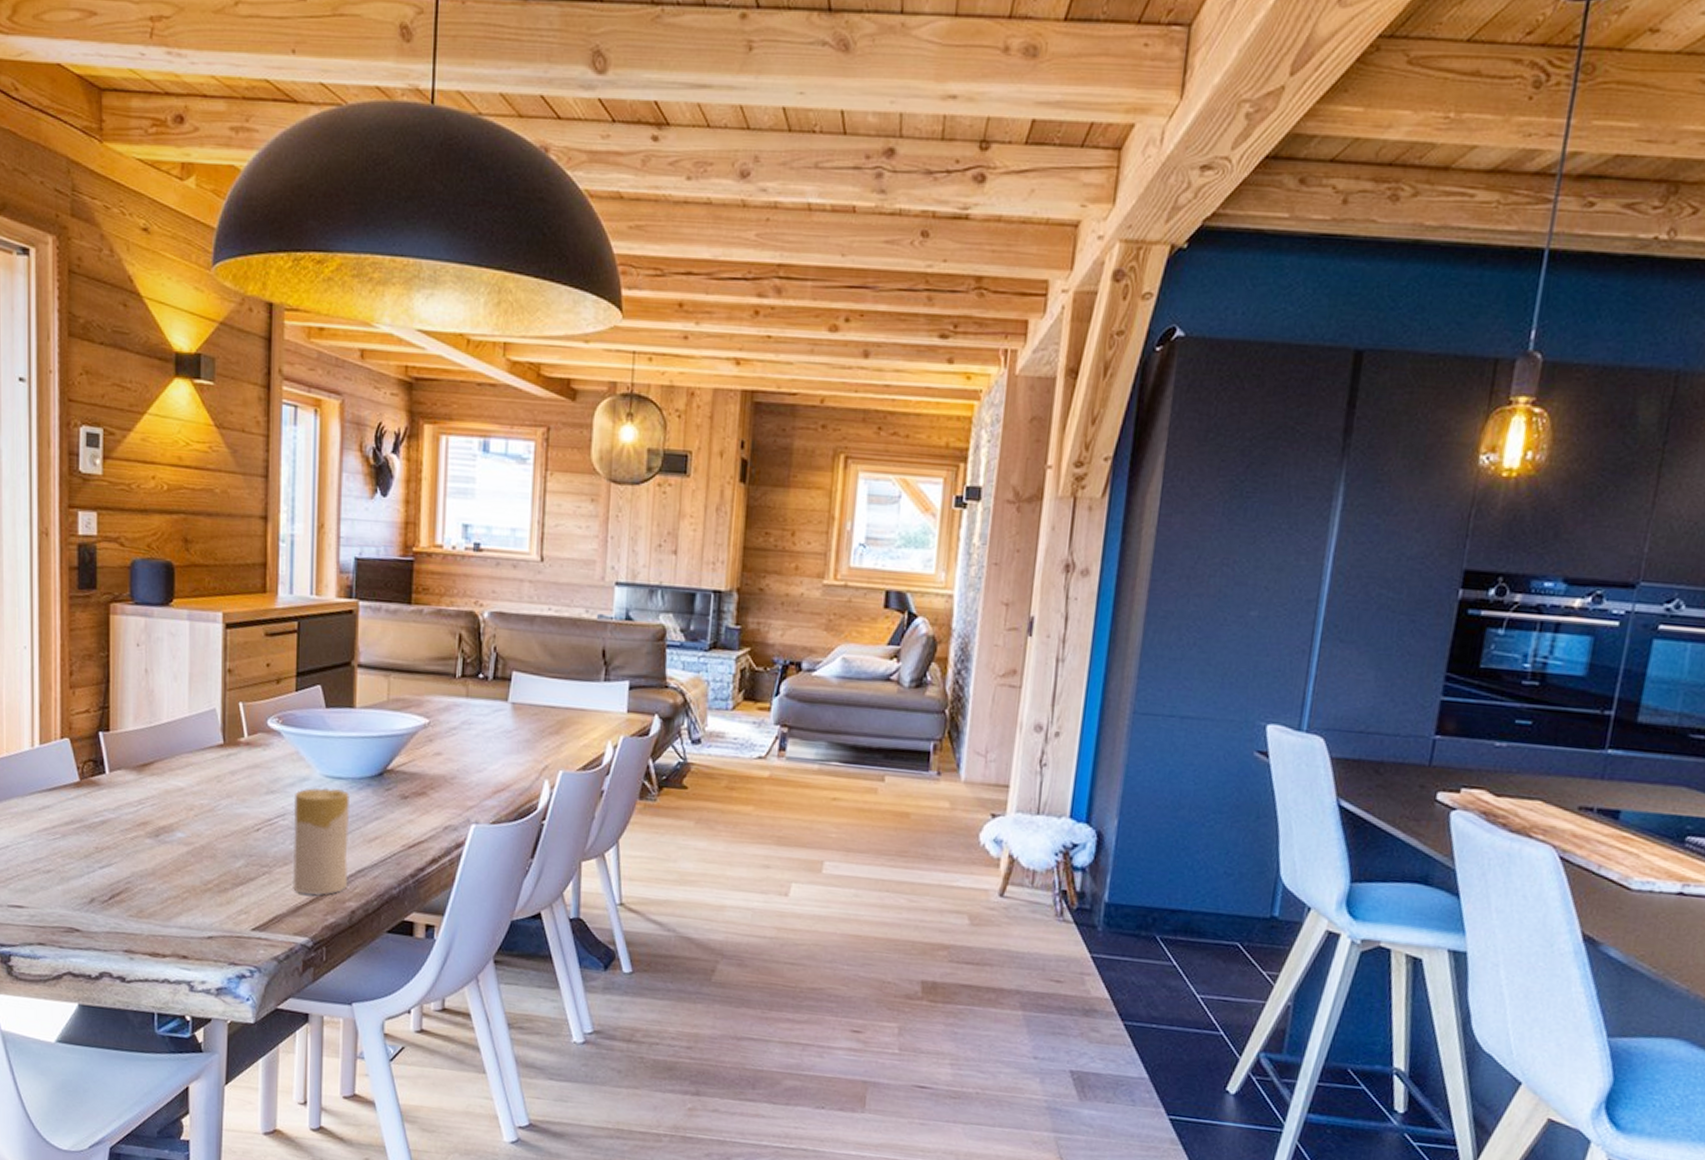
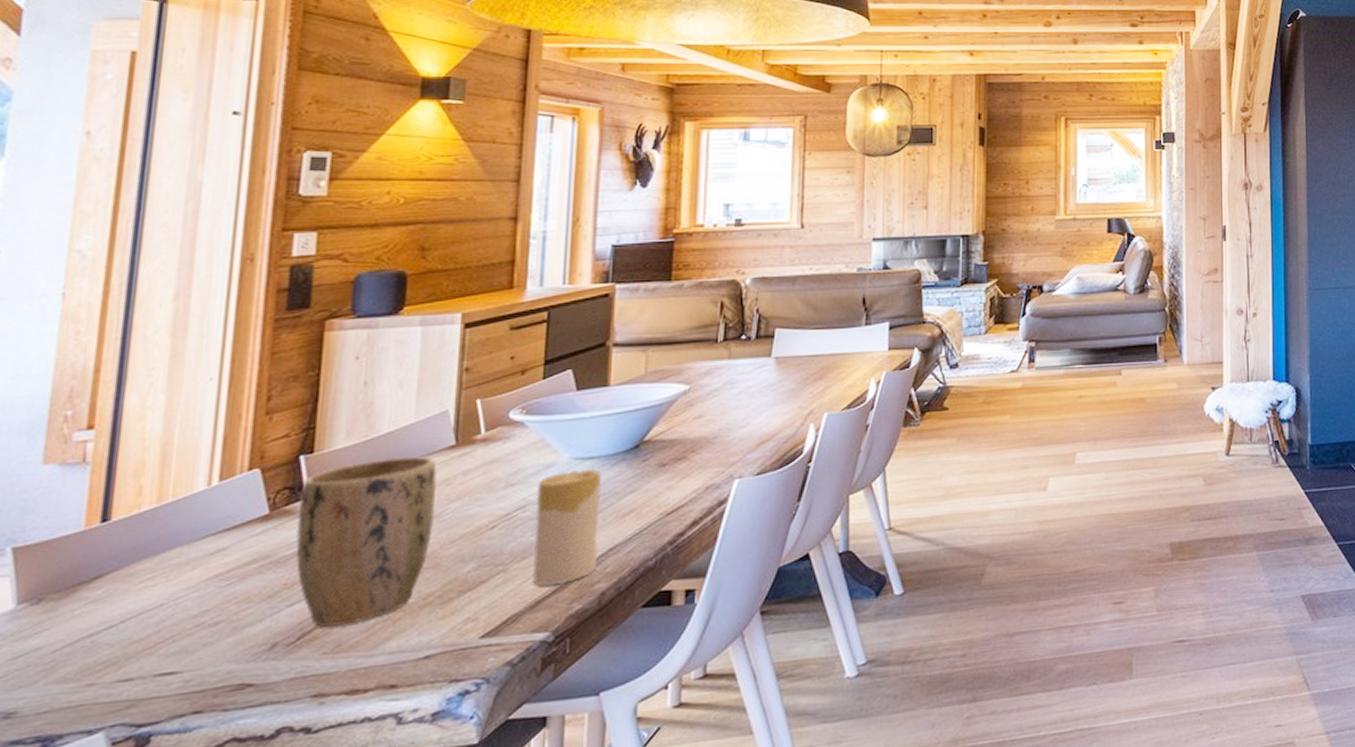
plant pot: none [101,747,210,895] -> present [296,456,437,627]

